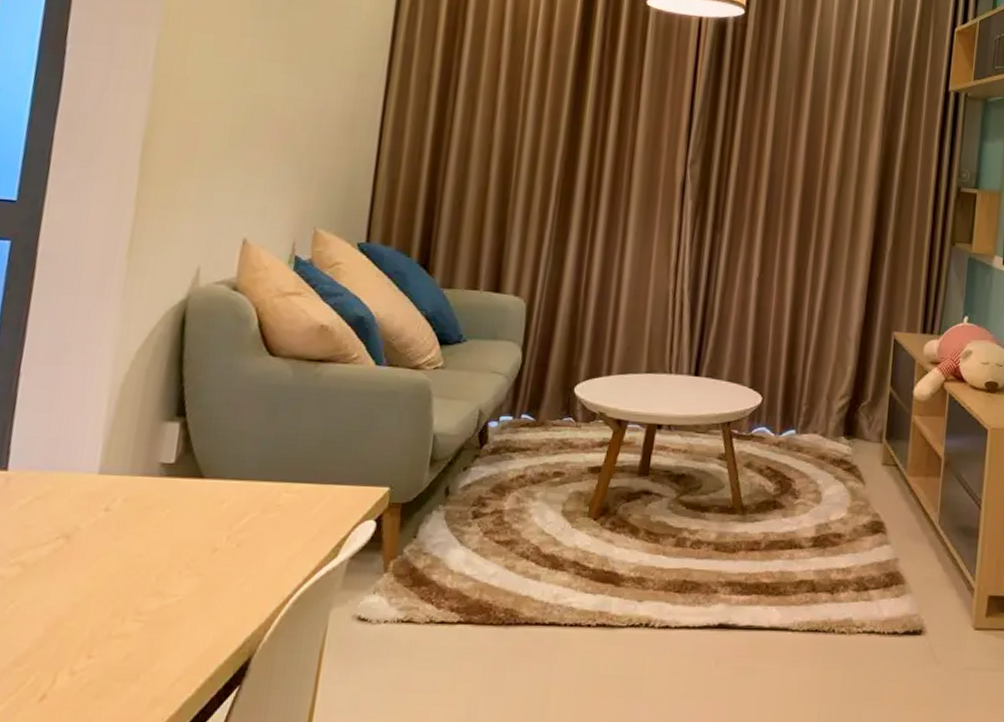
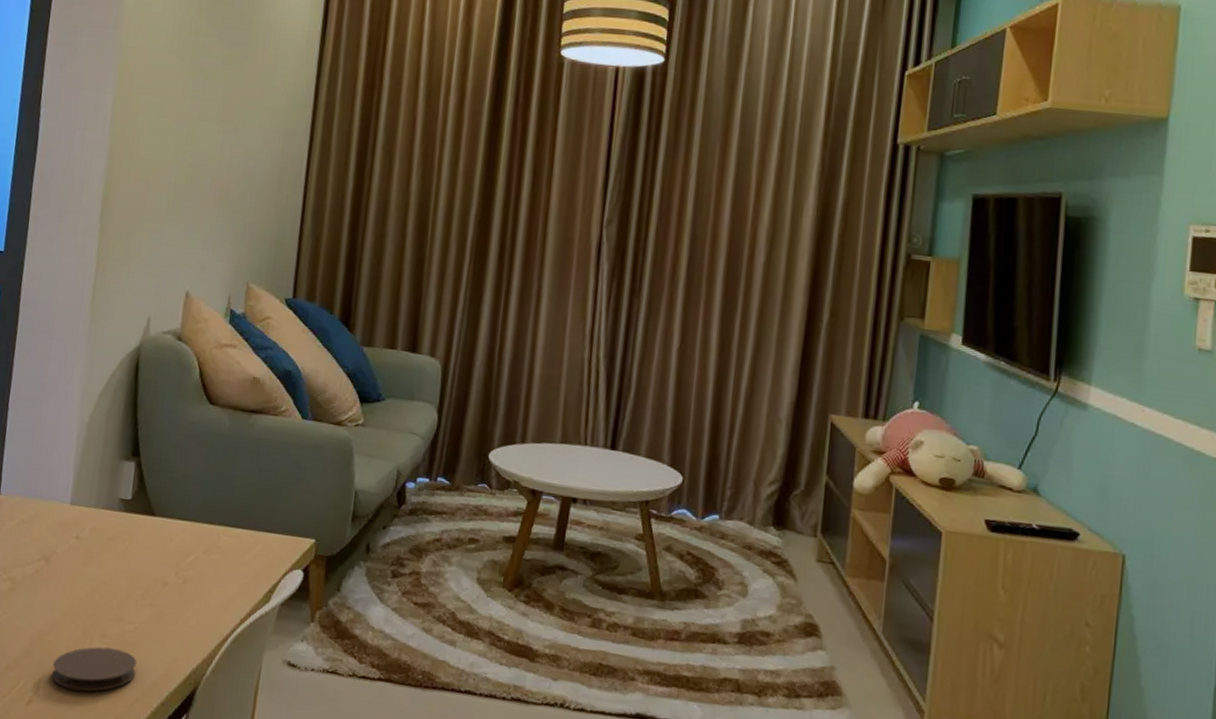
coaster: none [72,626,180,678] -> present [51,646,137,692]

